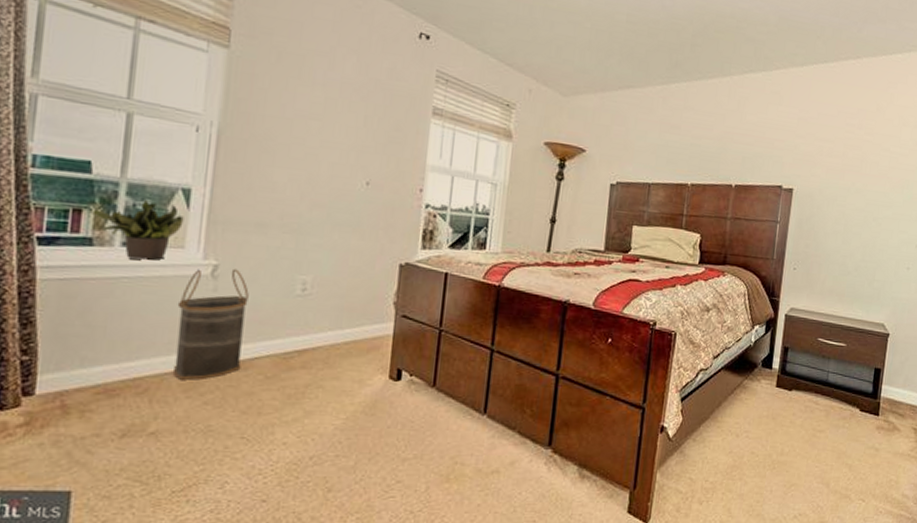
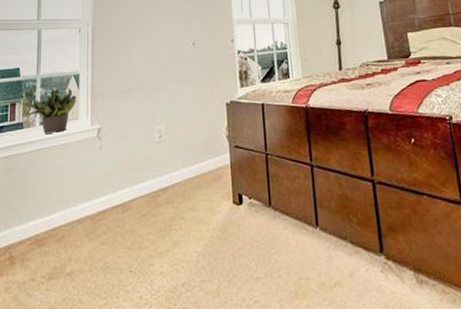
basket: present [174,268,249,380] -> none [77,128,124,225]

